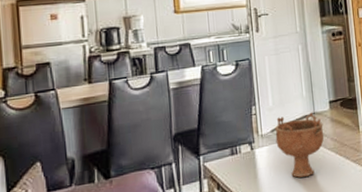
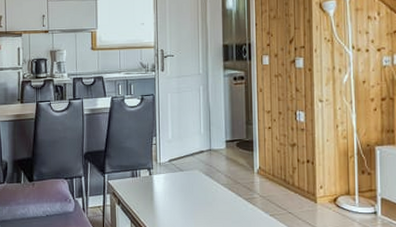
decorative bowl: present [274,112,324,178] -> none [172,148,219,206]

